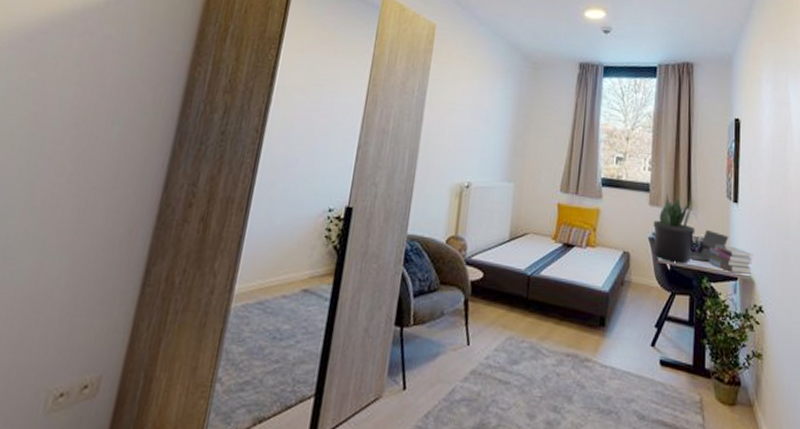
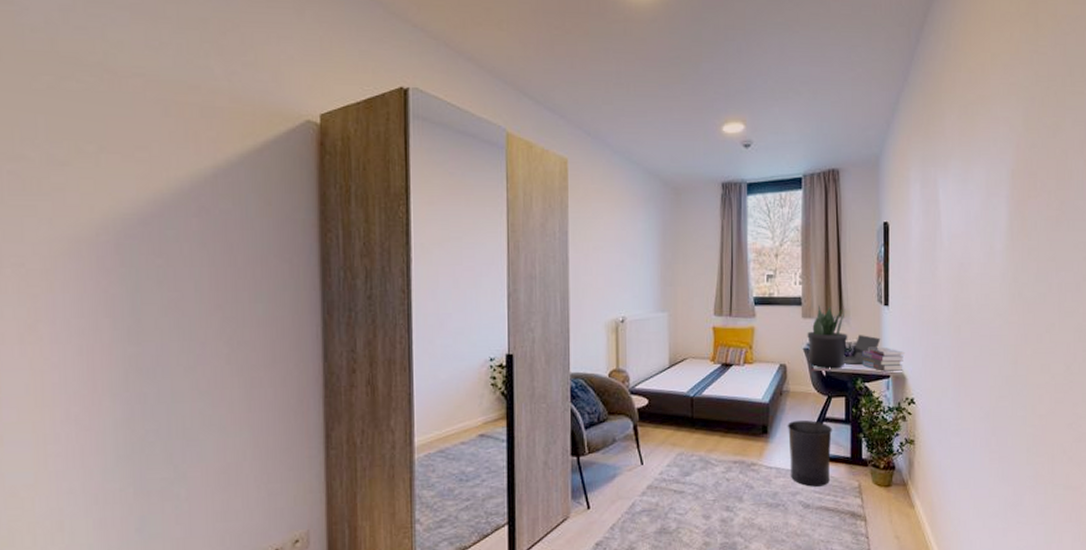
waste bin: none [626,315,675,396] -> present [787,419,833,487]

